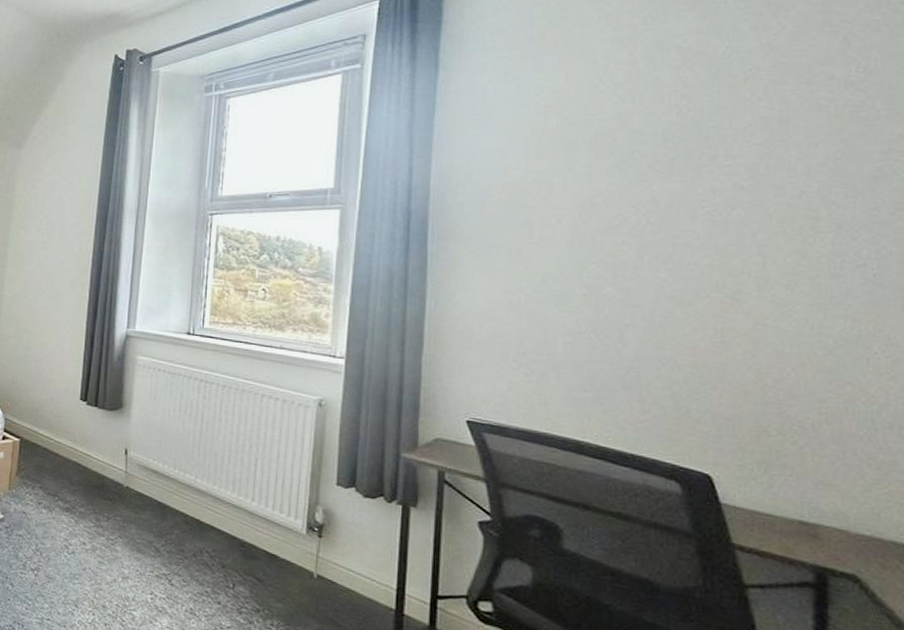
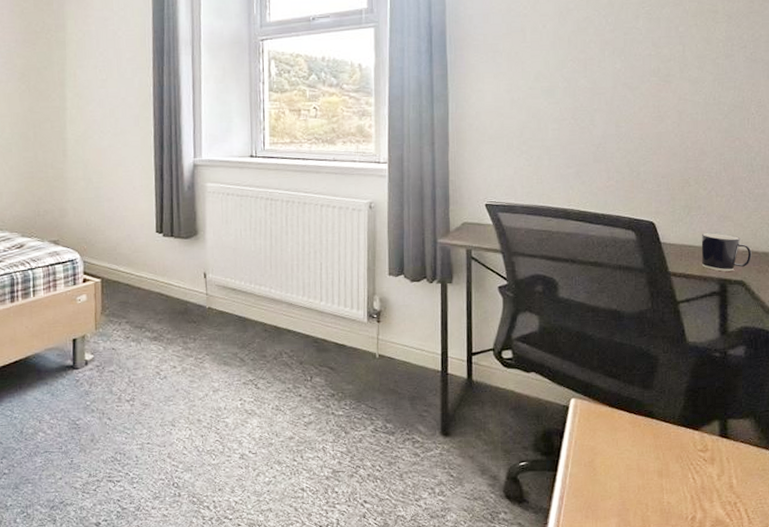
mug: none [785,501,871,559] -> present [701,233,752,272]

